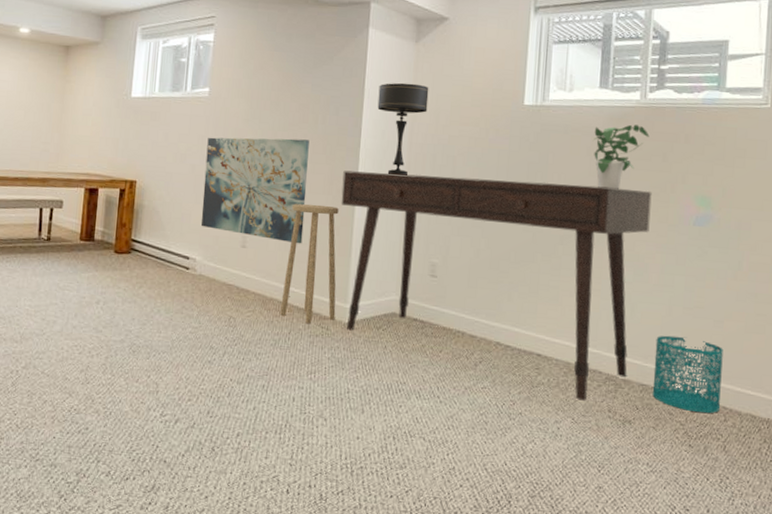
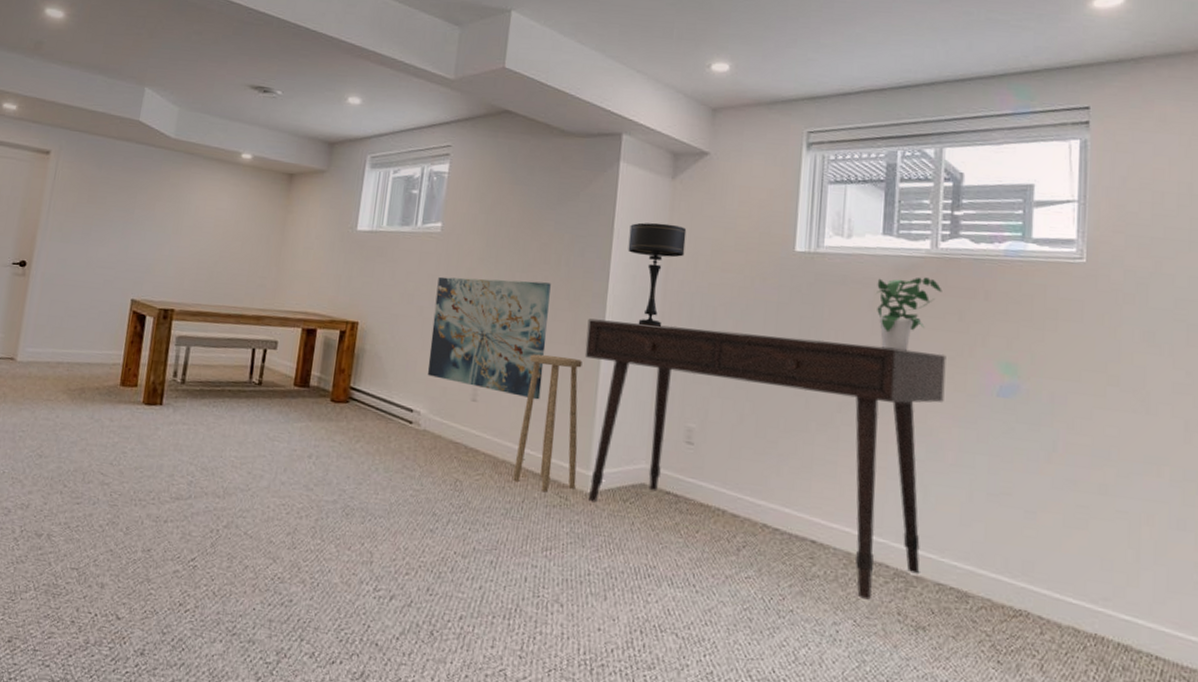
wastebasket: present [652,335,723,413] -> none [950,525,1037,624]

